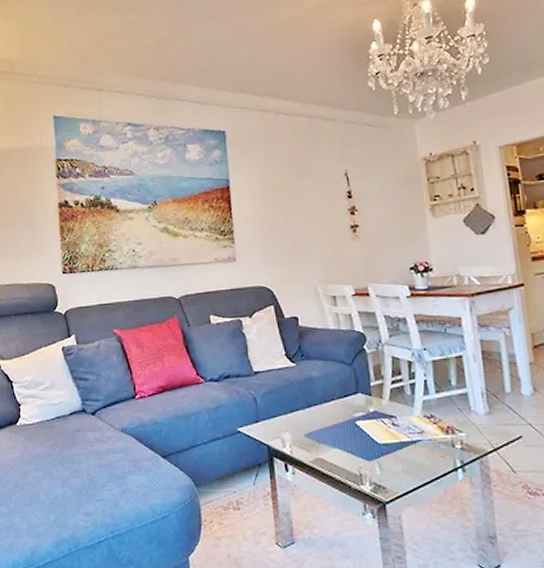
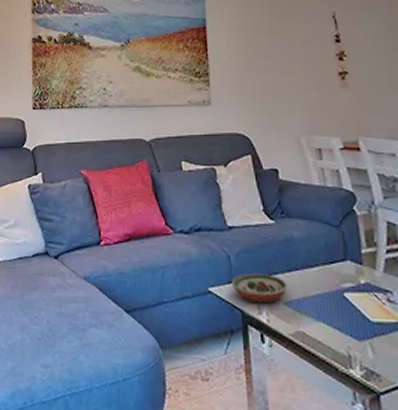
decorative bowl: none [258,411,308,437] -> present [231,273,288,303]

